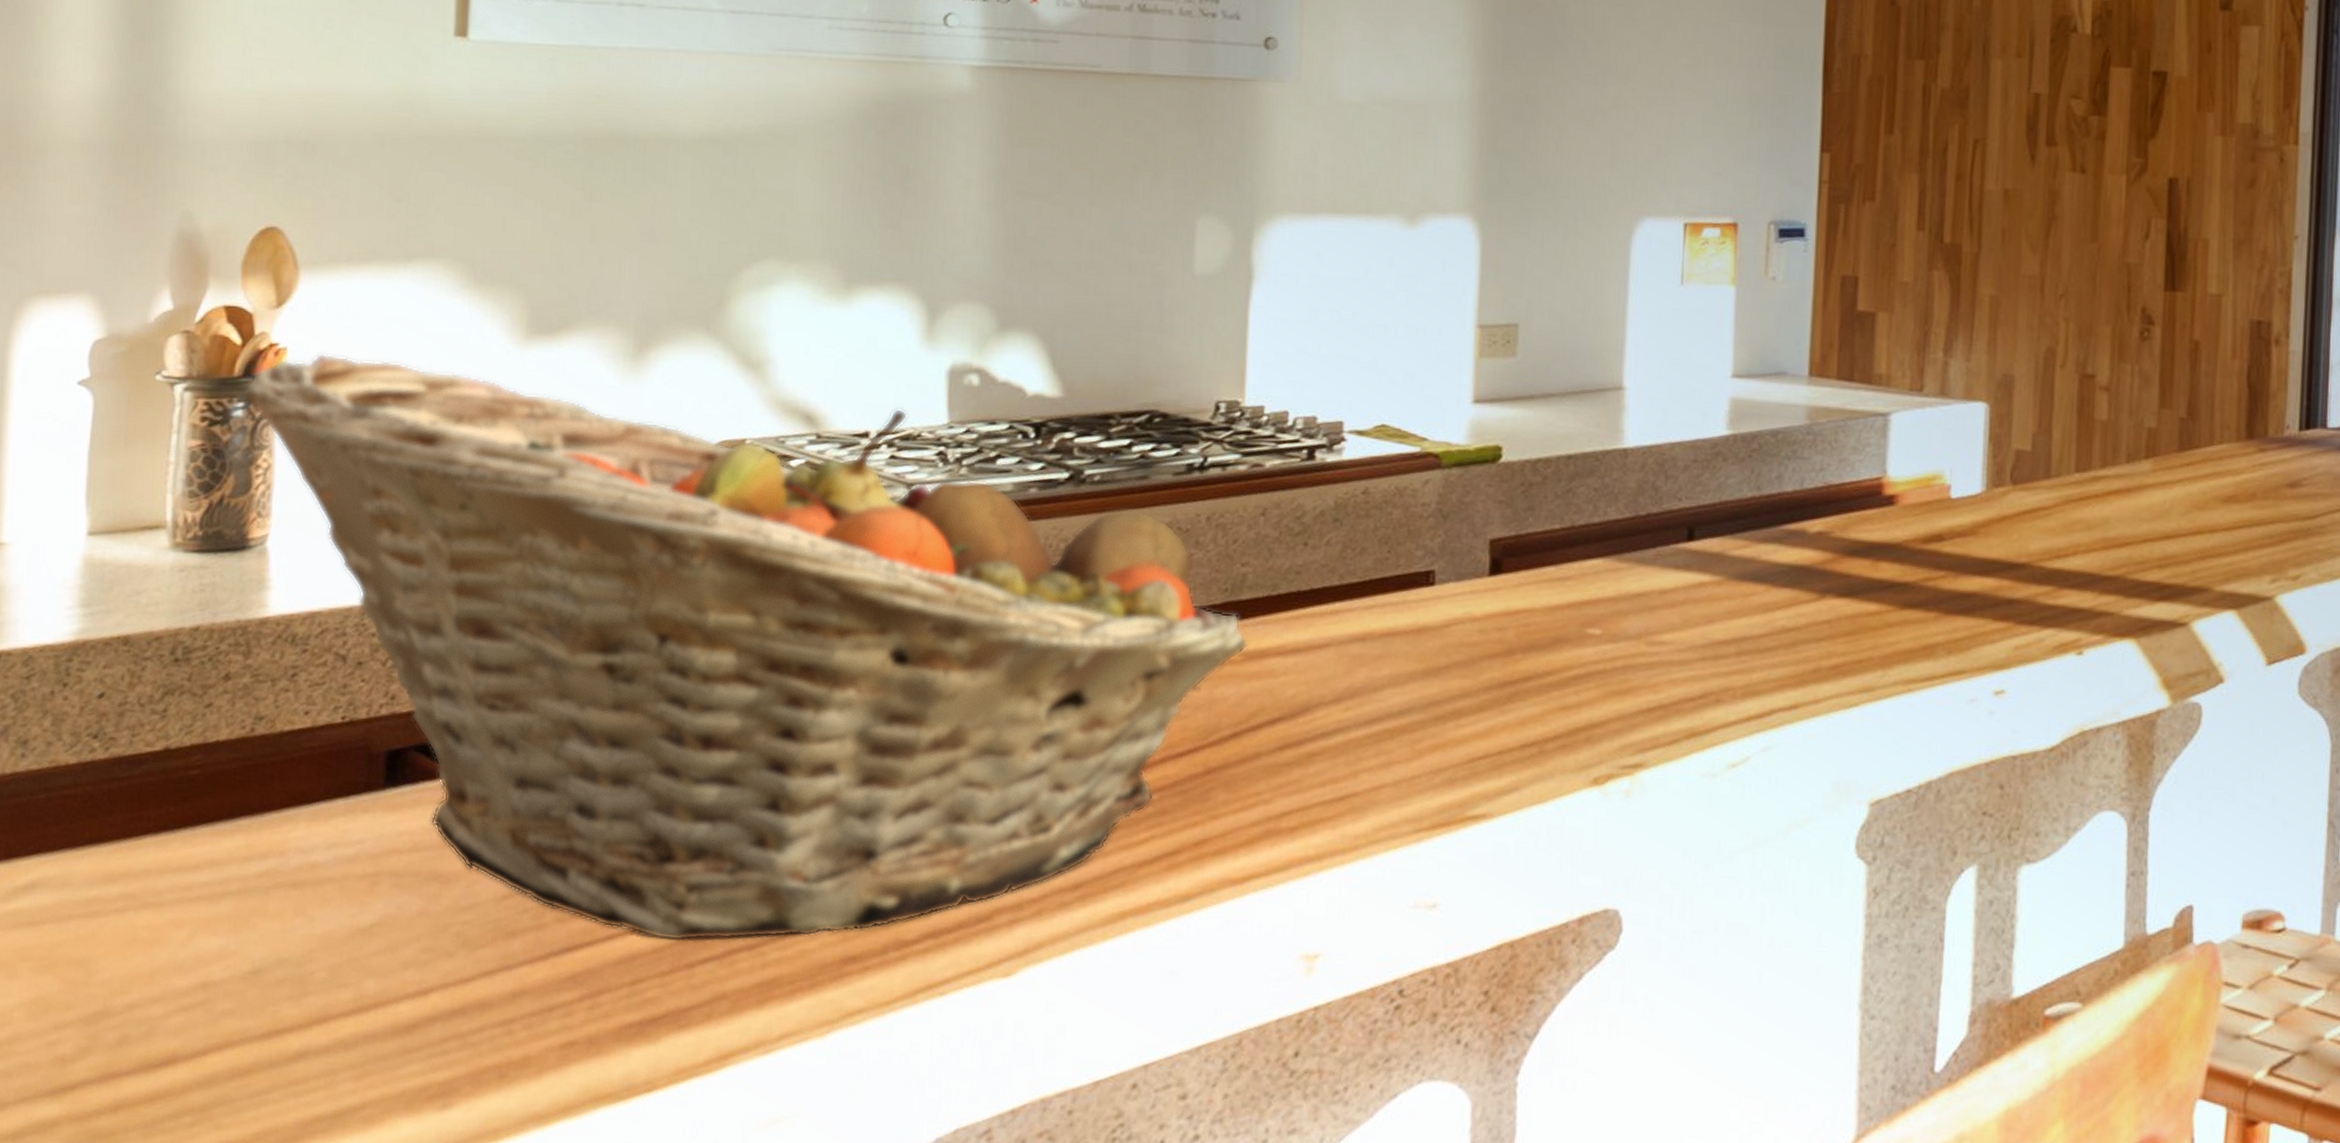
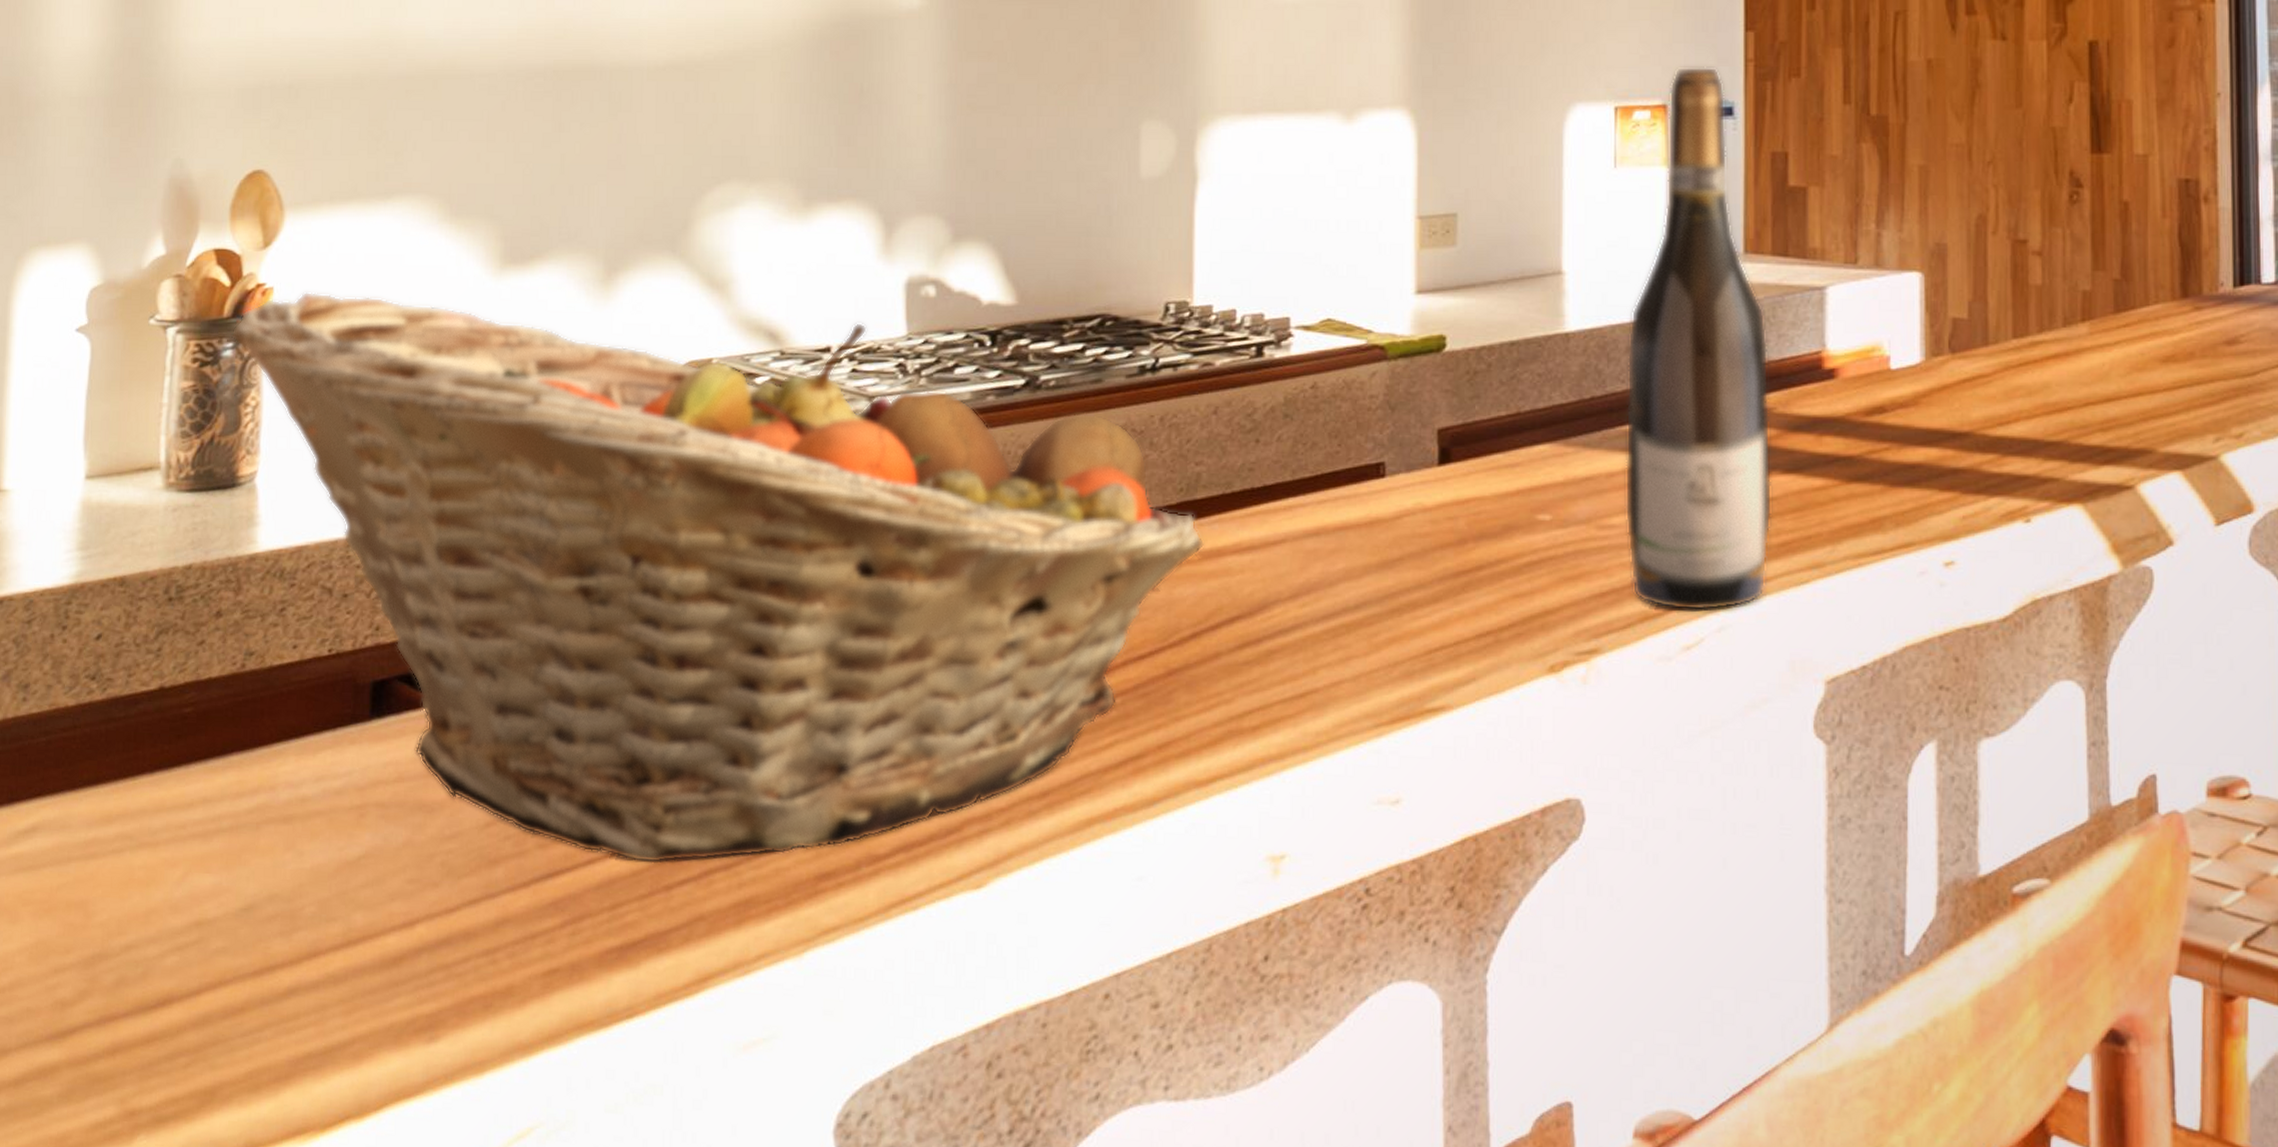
wine bottle: none [1675,185,1829,730] -> present [1624,66,1773,612]

